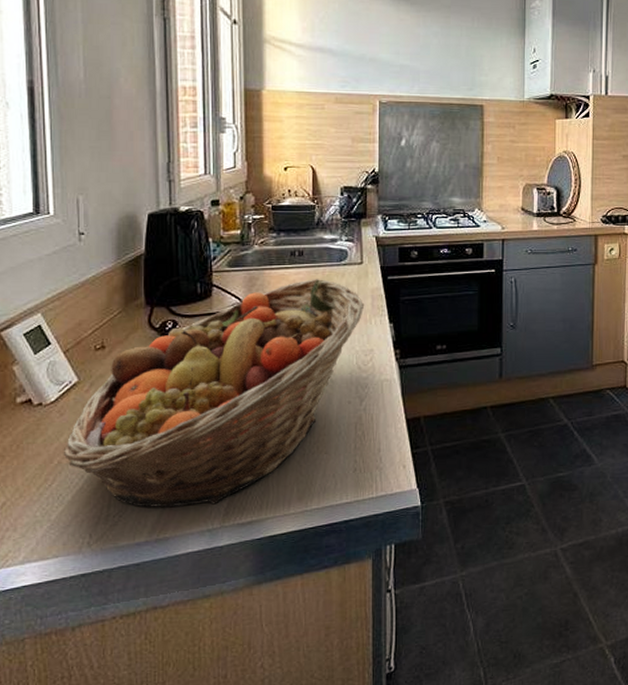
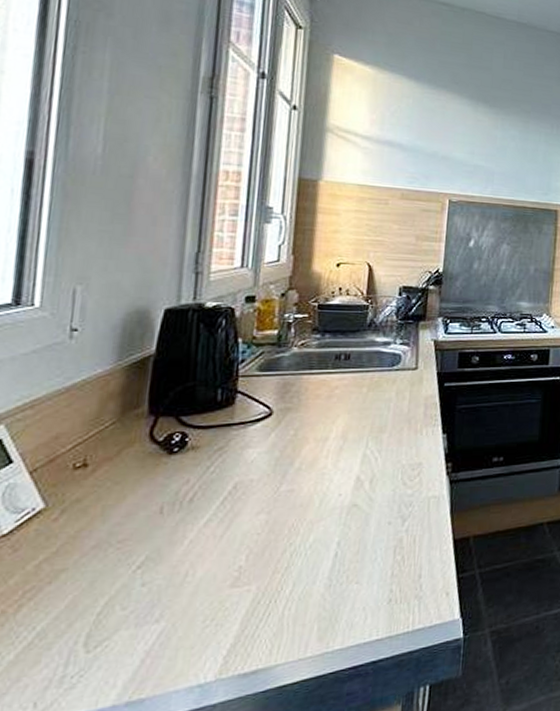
fruit basket: present [63,279,365,508] -> none [10,385,416,663]

